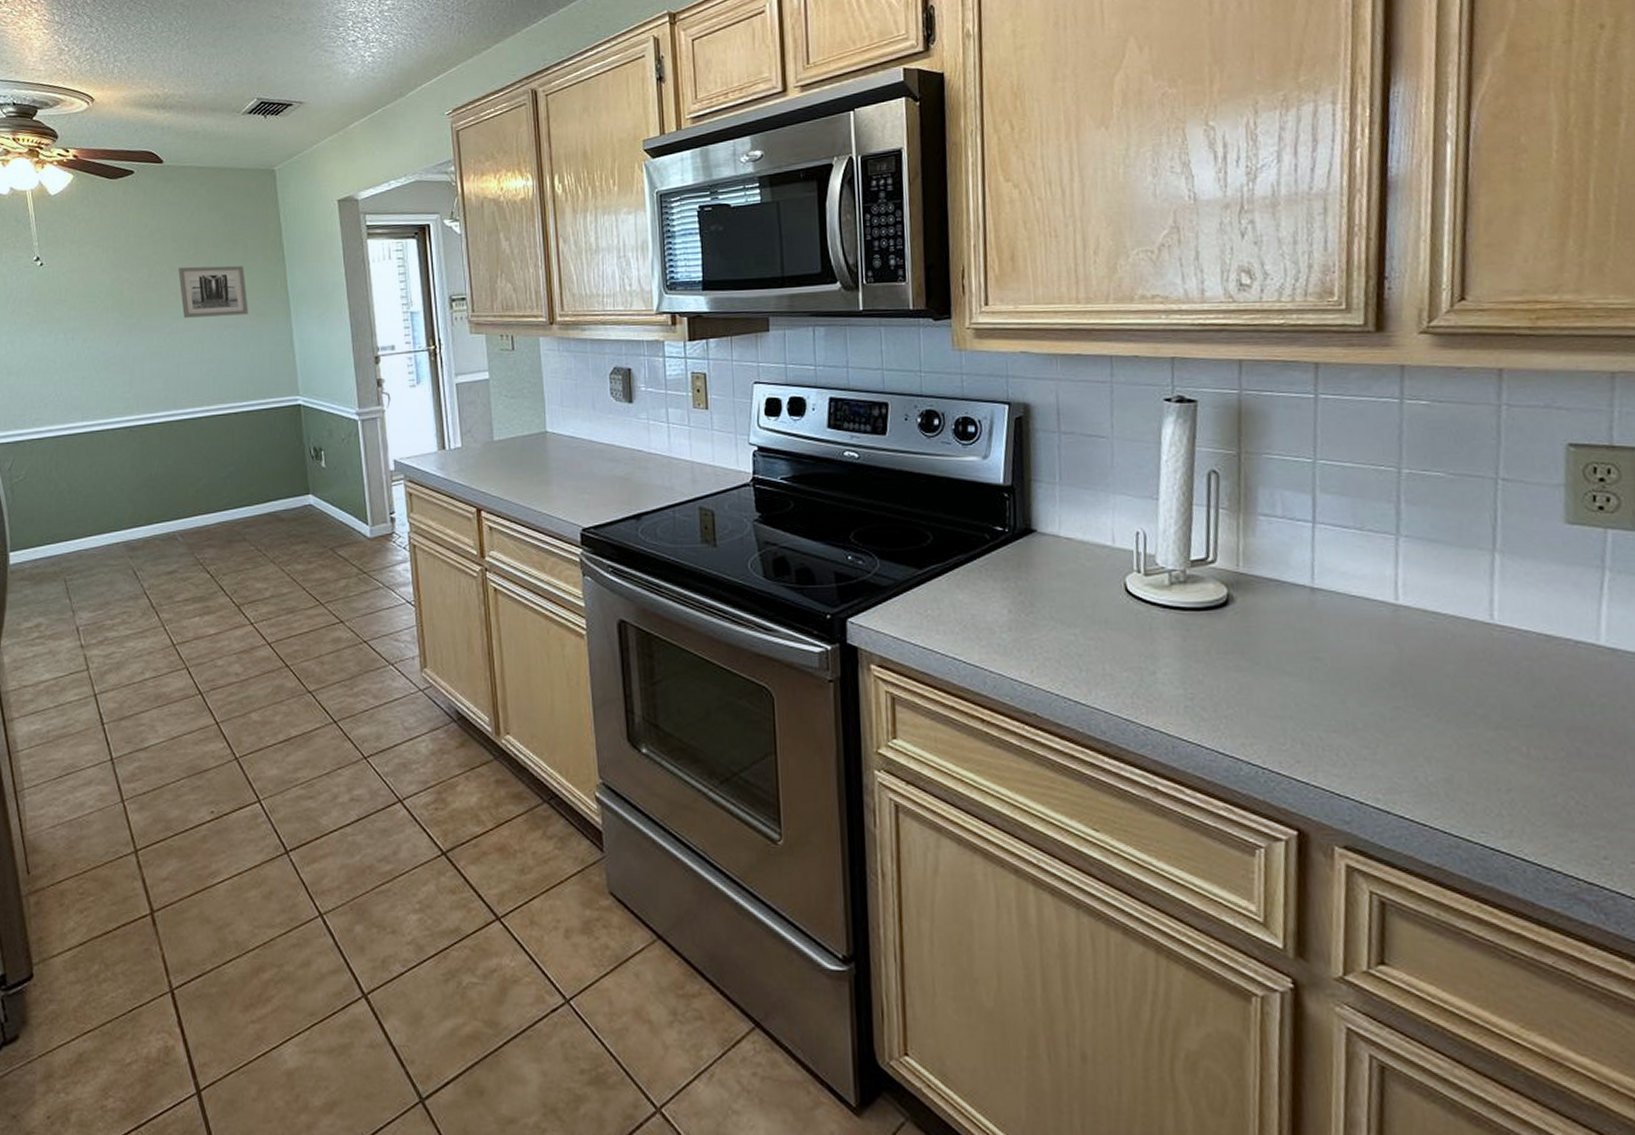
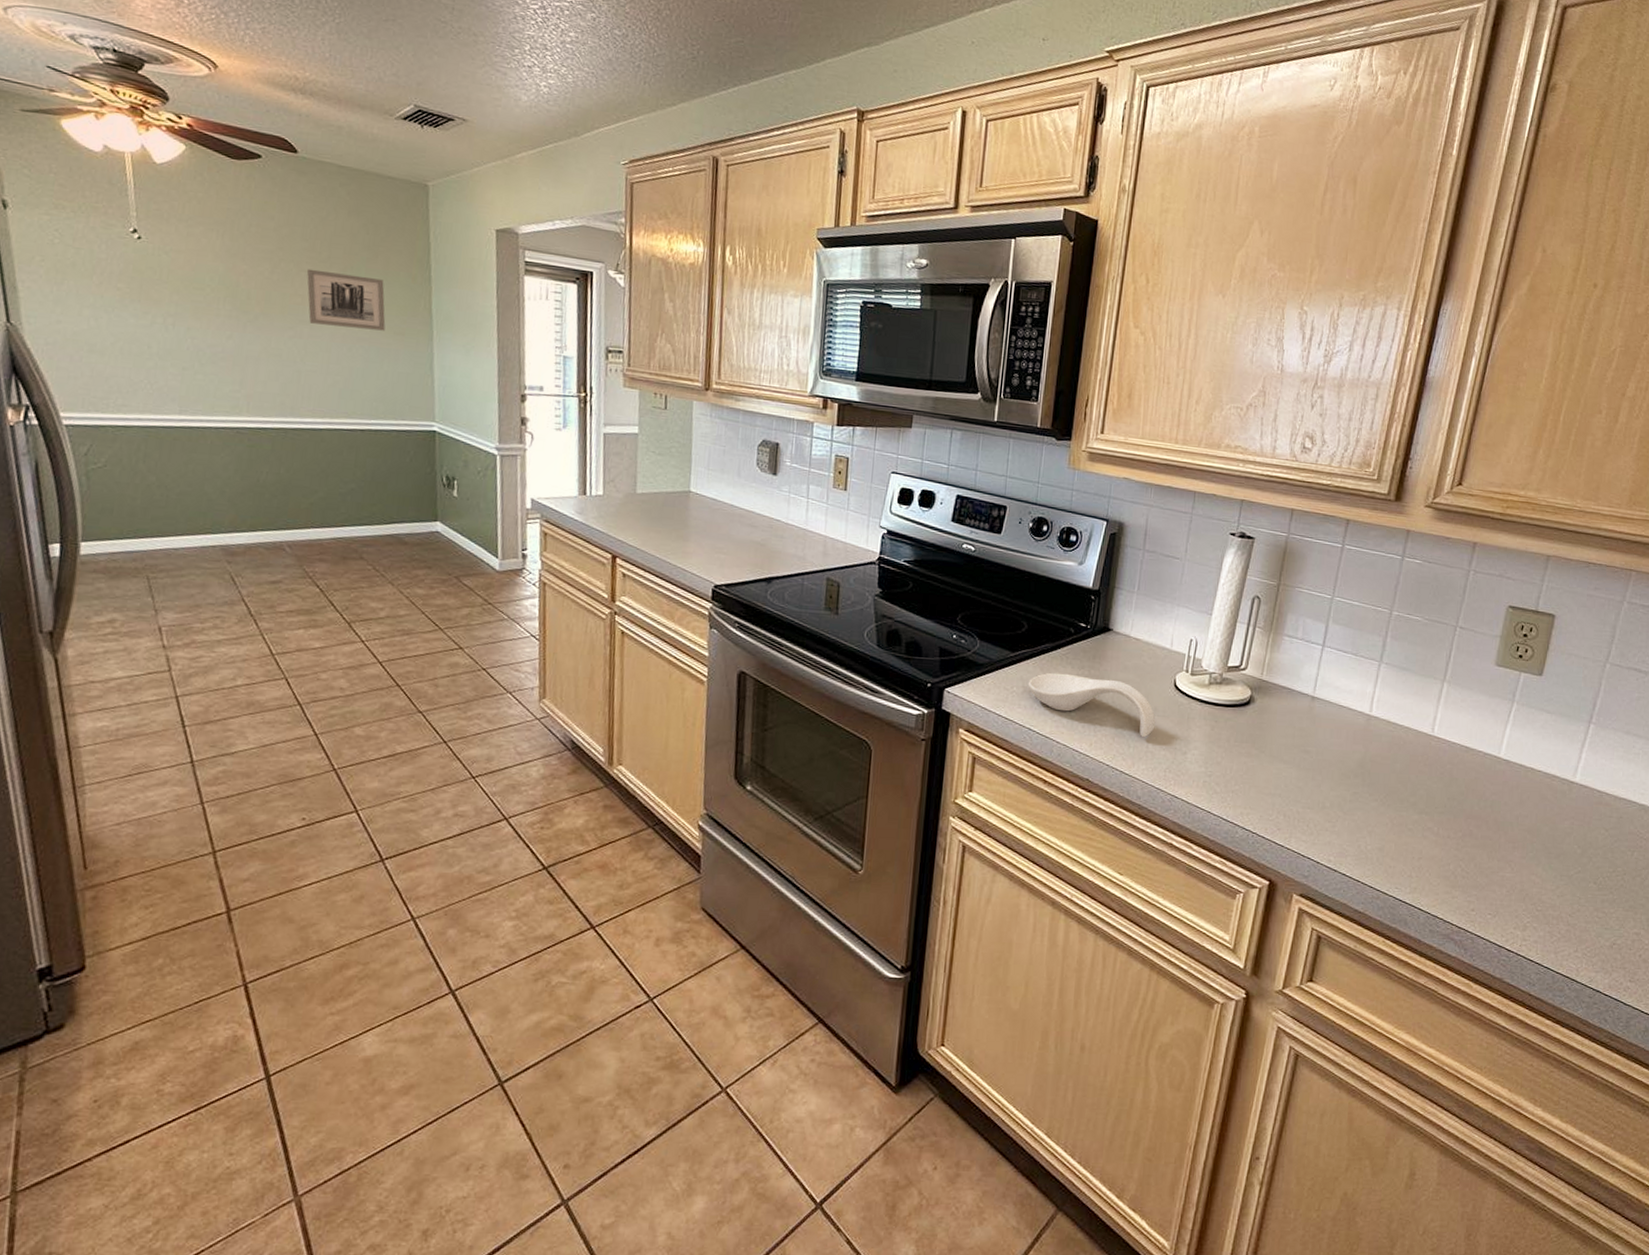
spoon rest: none [943,588,1110,658] -> present [1027,672,1156,738]

